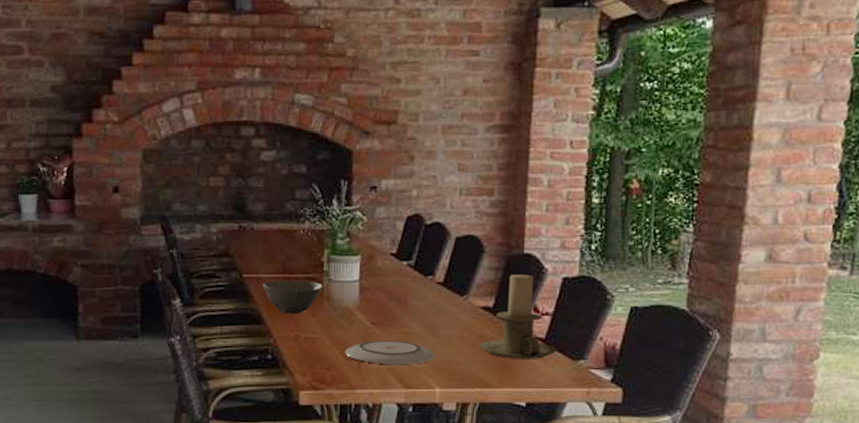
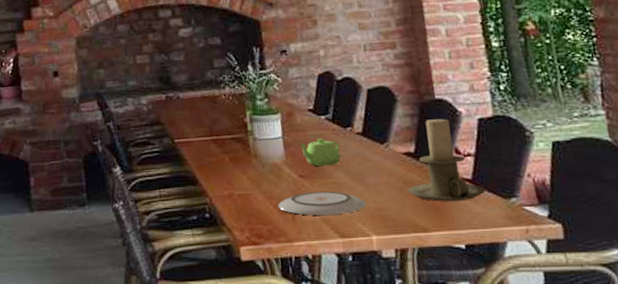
bowl: present [262,280,323,314] -> none [193,140,250,174]
teapot: none [375,285,418,315] -> present [298,138,342,167]

